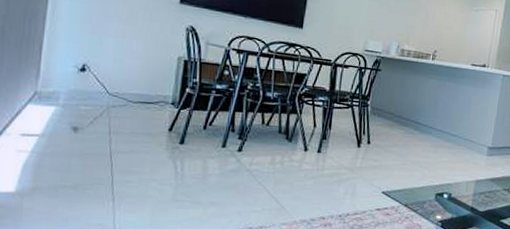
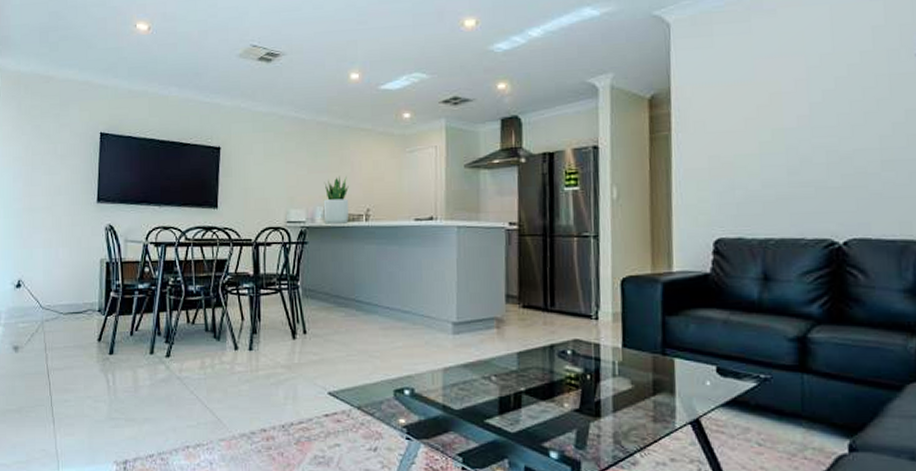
planter: none [397,19,422,60] -> present [323,175,349,224]

